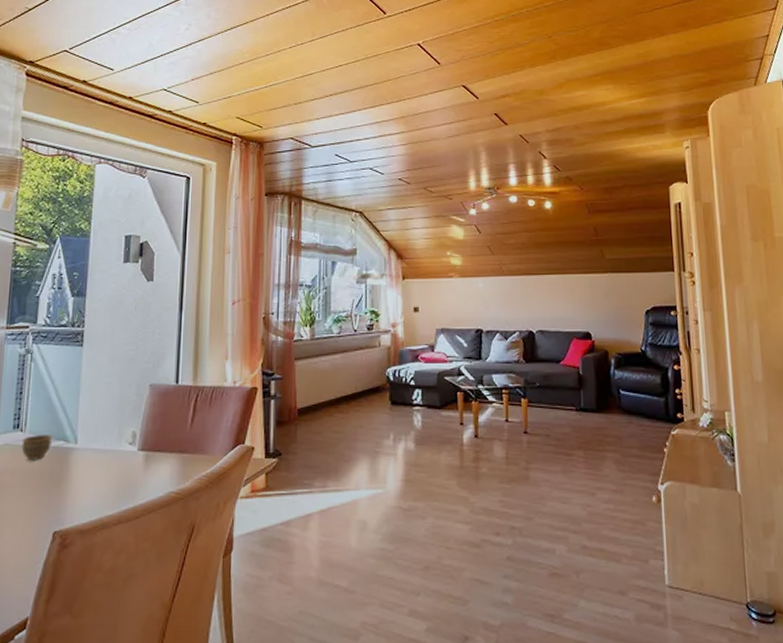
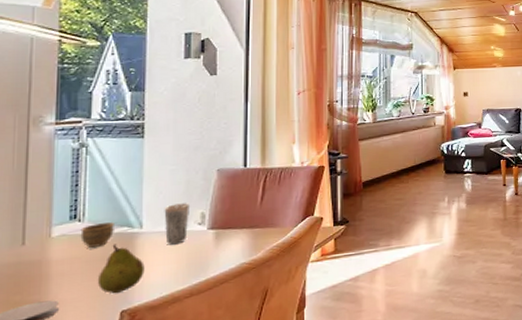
fruit: none [33,458,77,513] -> present [97,244,145,294]
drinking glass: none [97,419,122,464] -> present [164,203,189,245]

